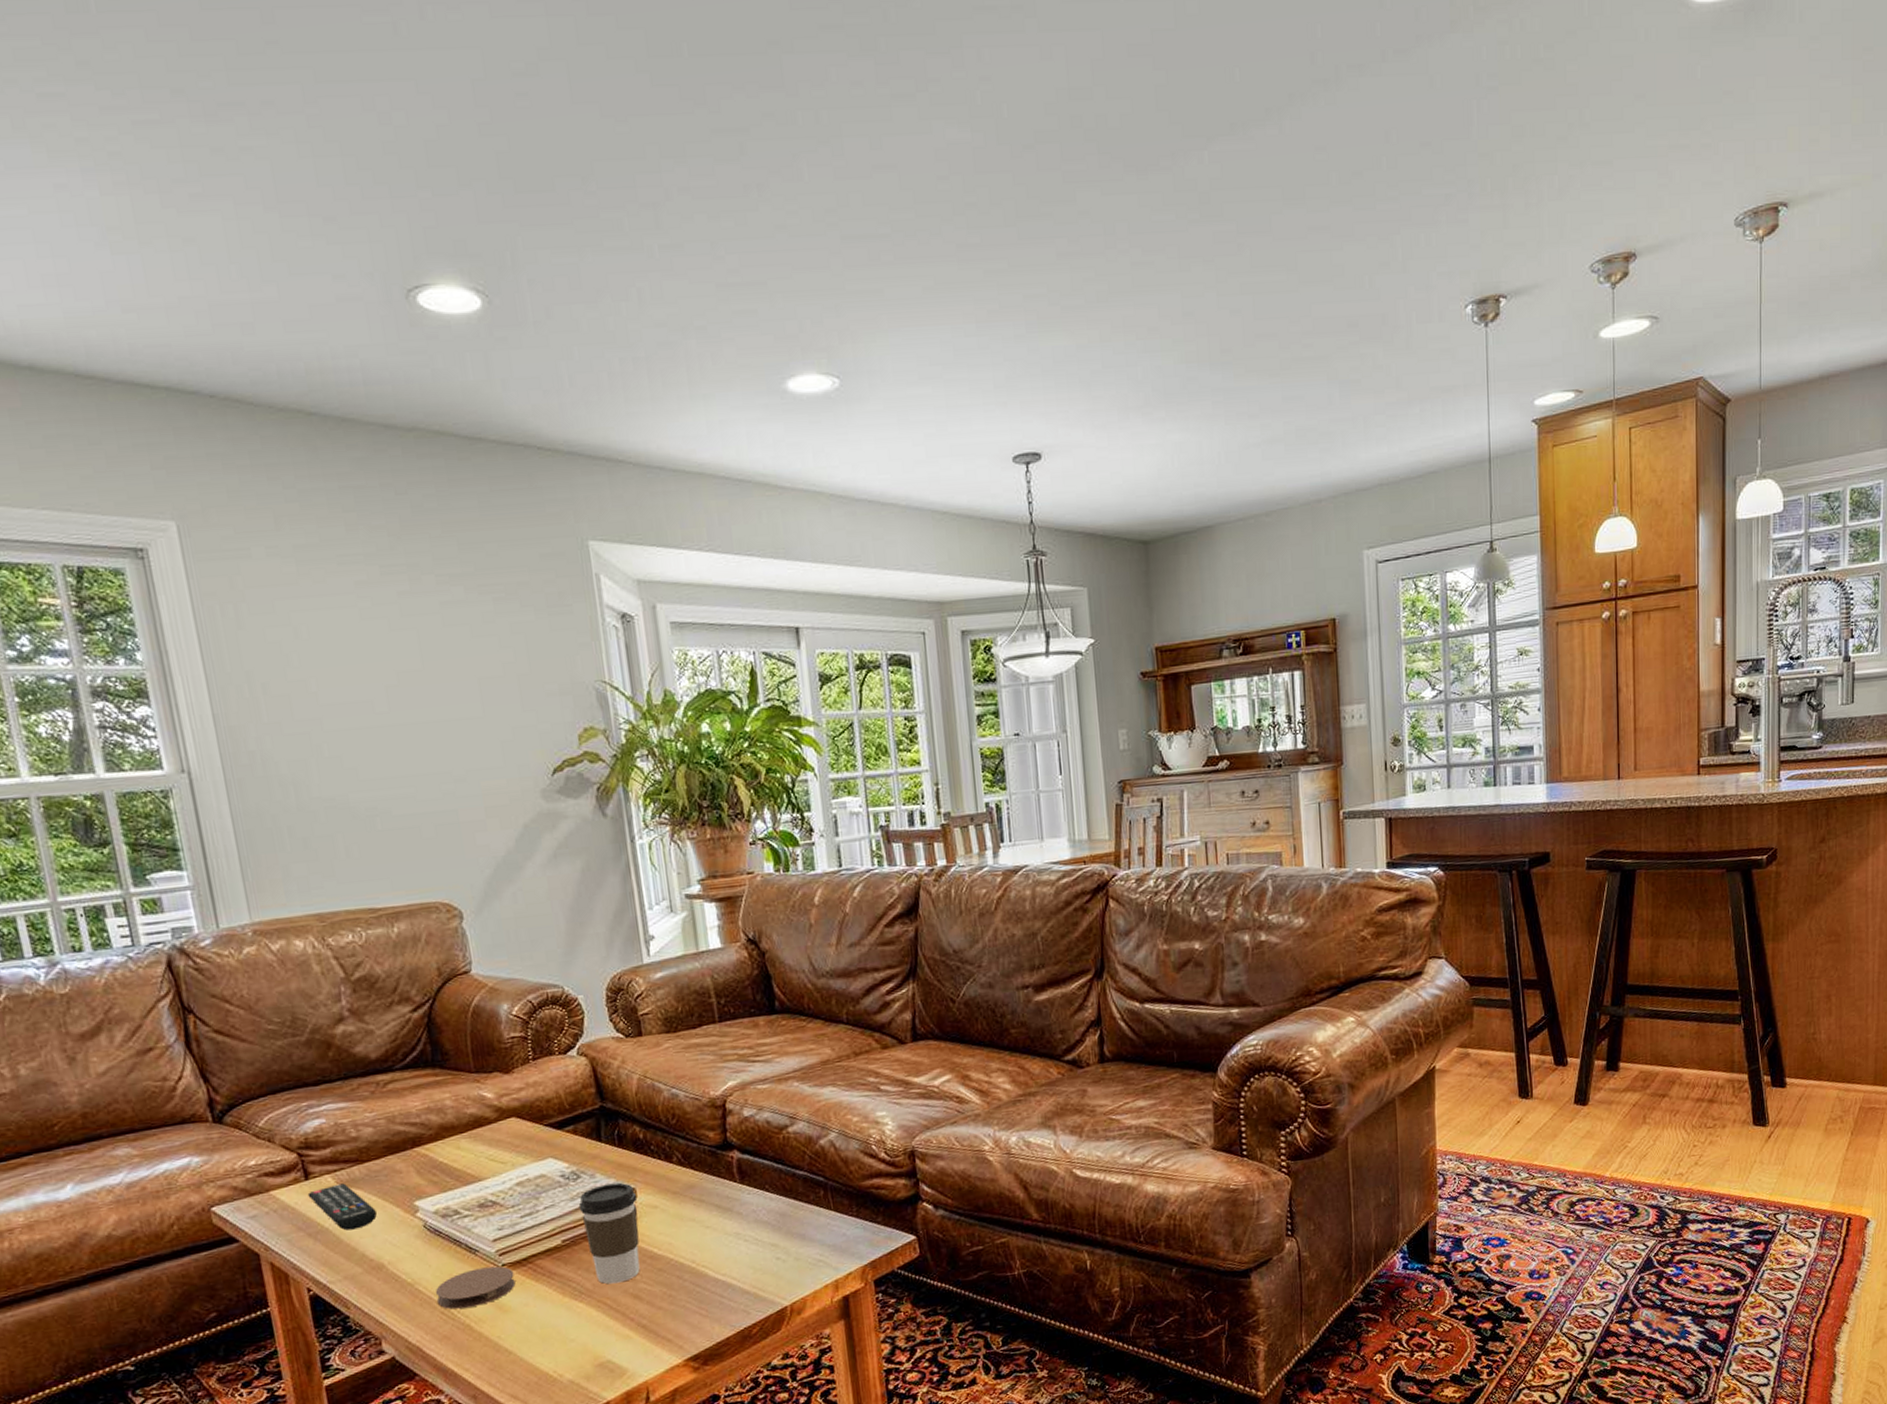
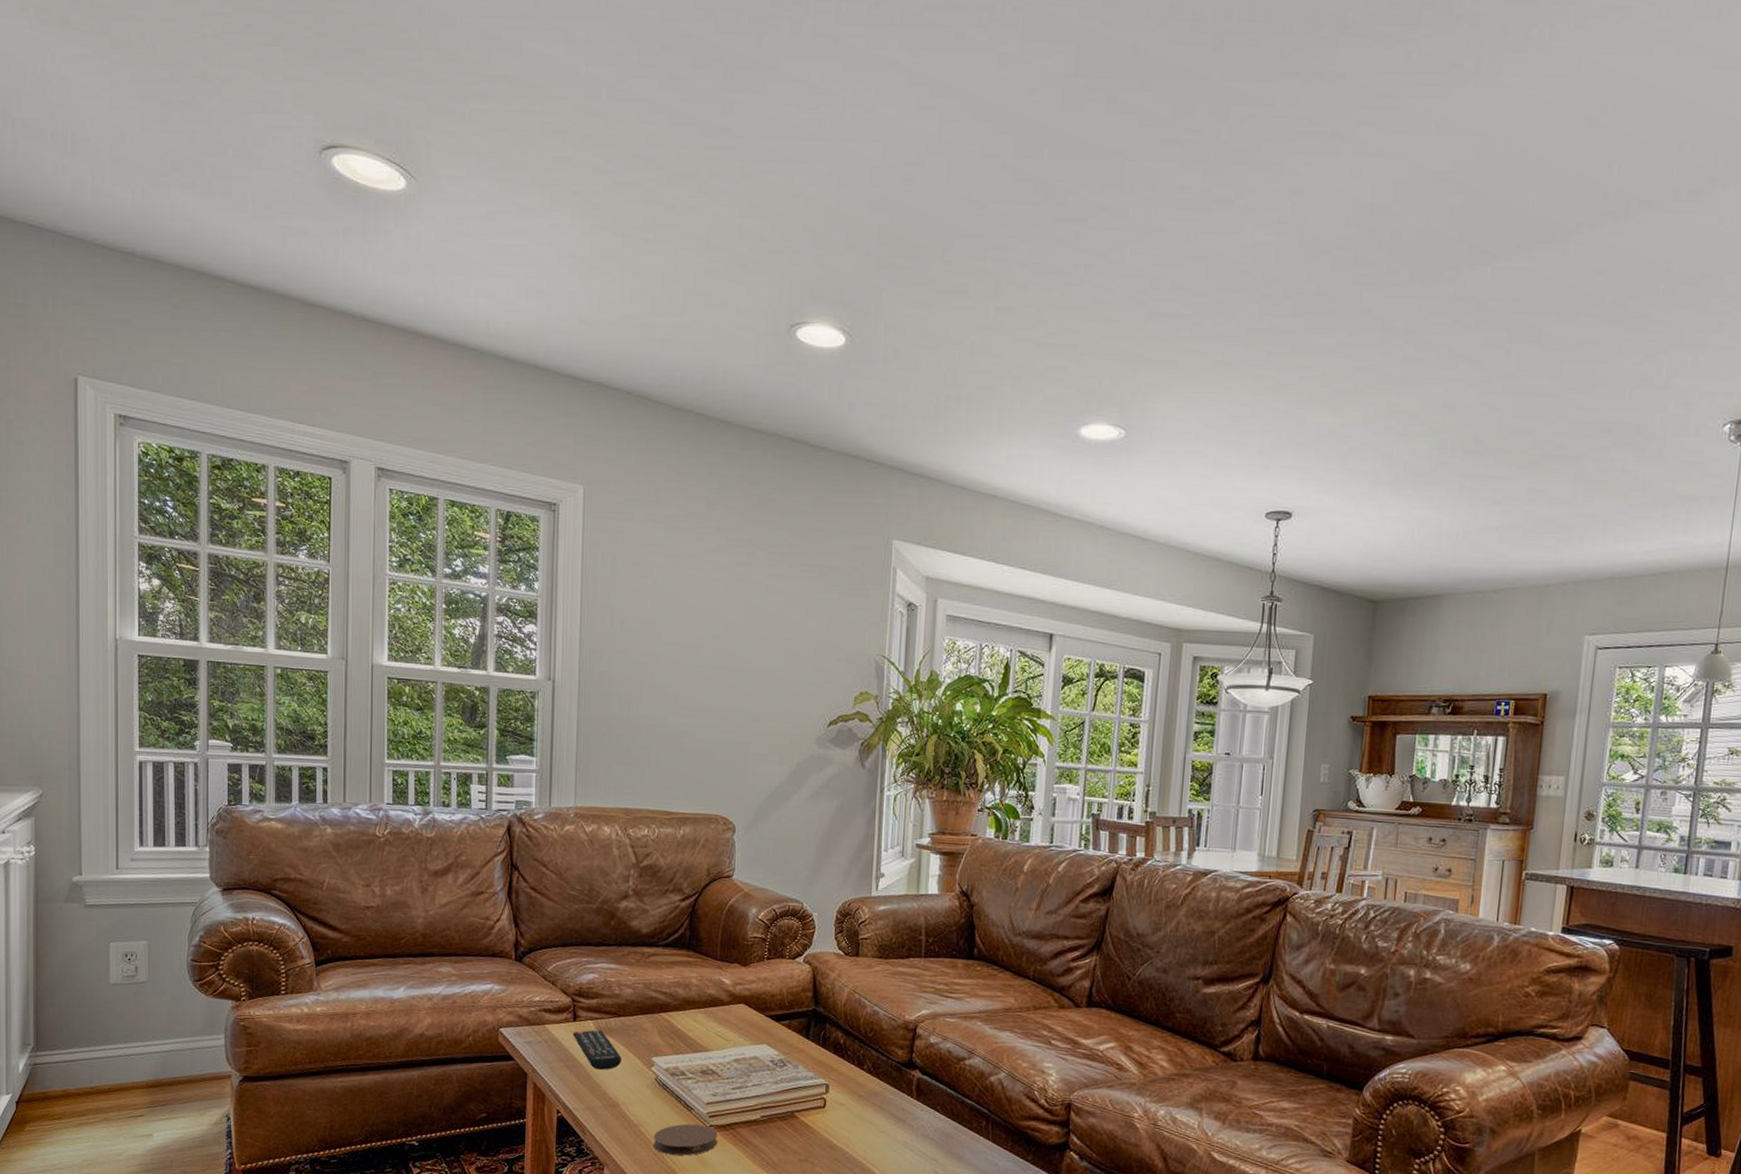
coffee cup: present [578,1182,640,1285] -> none [780,1076,829,1163]

